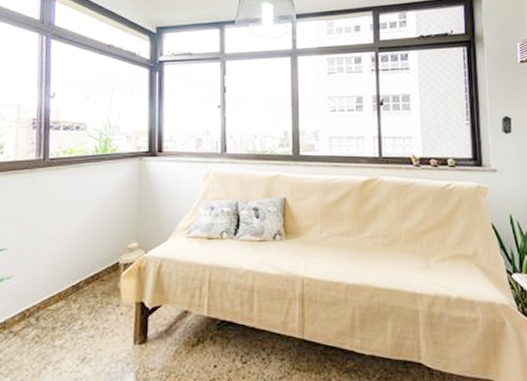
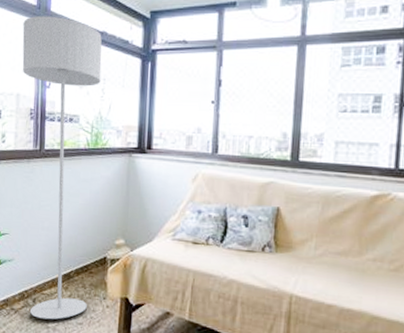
floor lamp: none [23,30,109,338] -> present [22,16,102,320]

